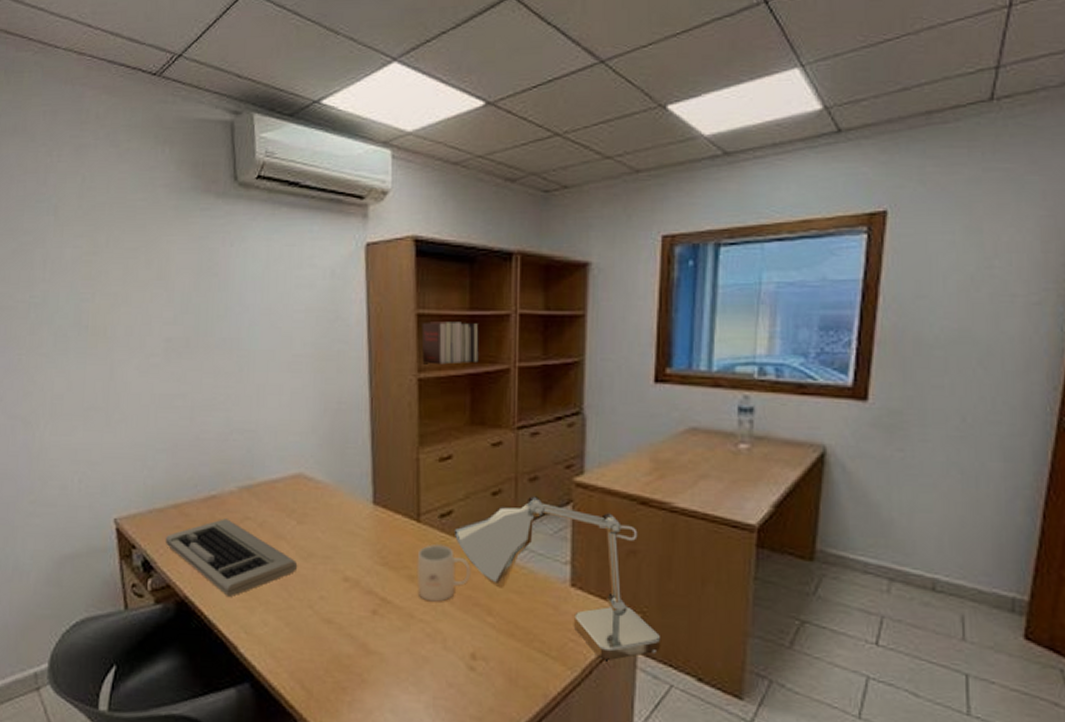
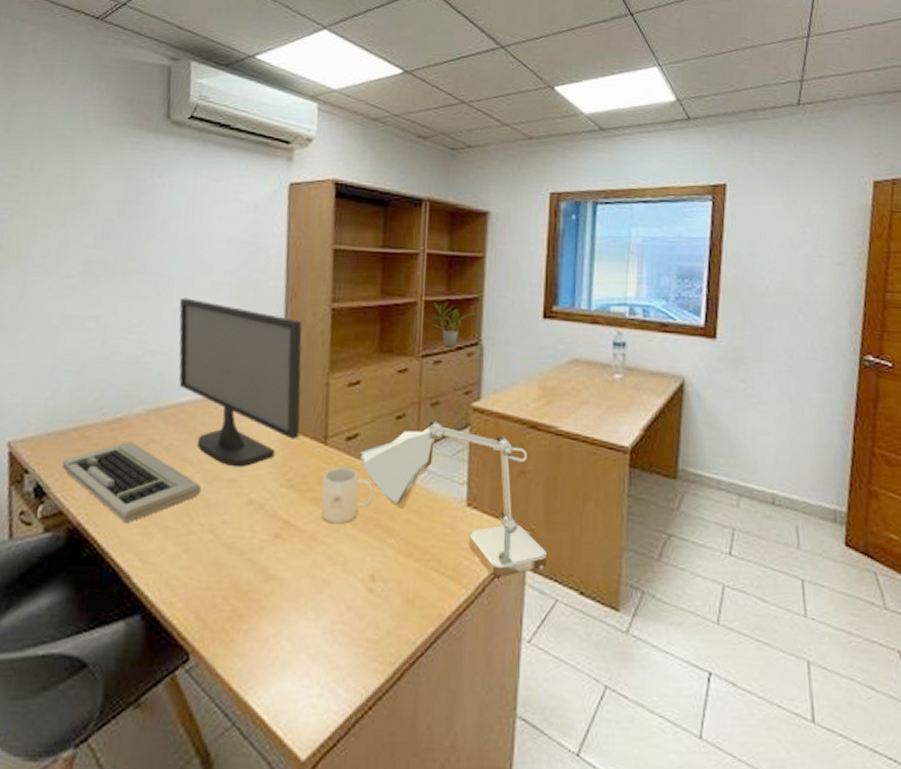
computer monitor: none [262,372,392,543] -> present [179,297,302,466]
books: present [421,322,479,365] -> none [336,256,390,296]
potted plant: none [523,366,576,418] -> present [428,300,475,348]

